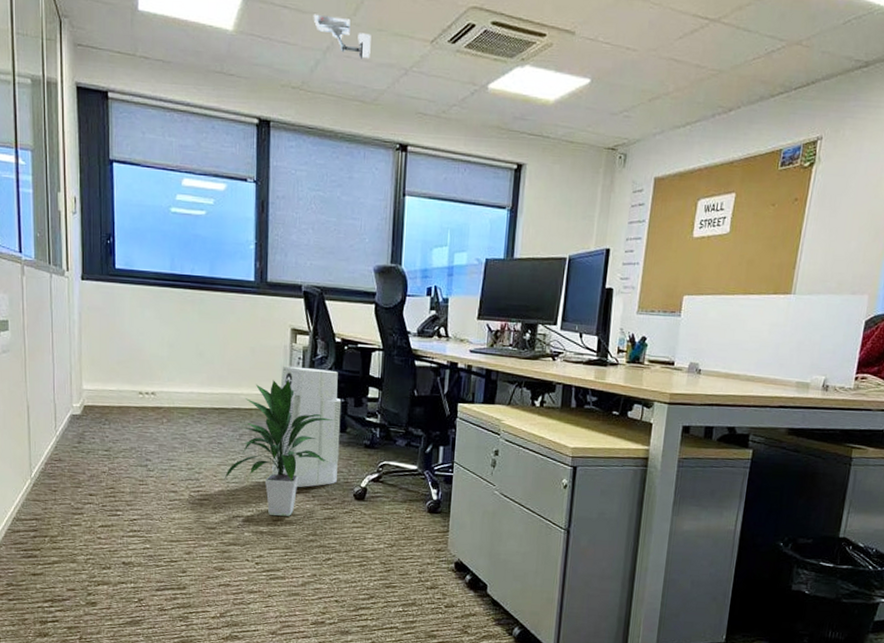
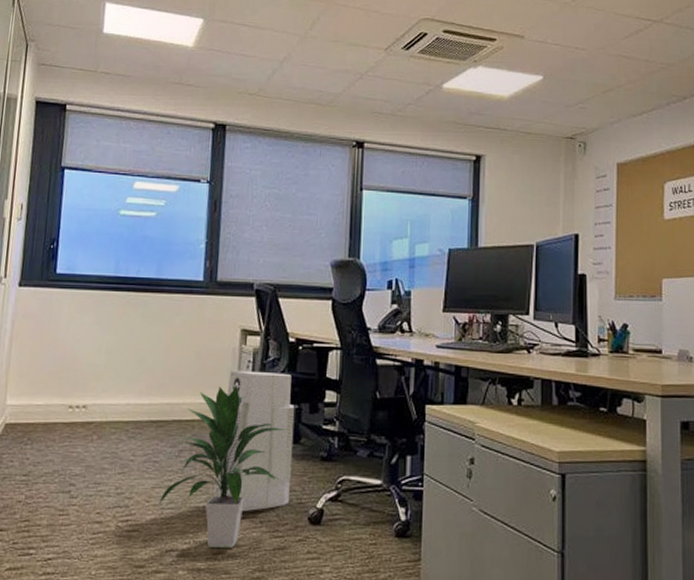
security camera: present [313,14,371,59] -> none [271,30,327,67]

